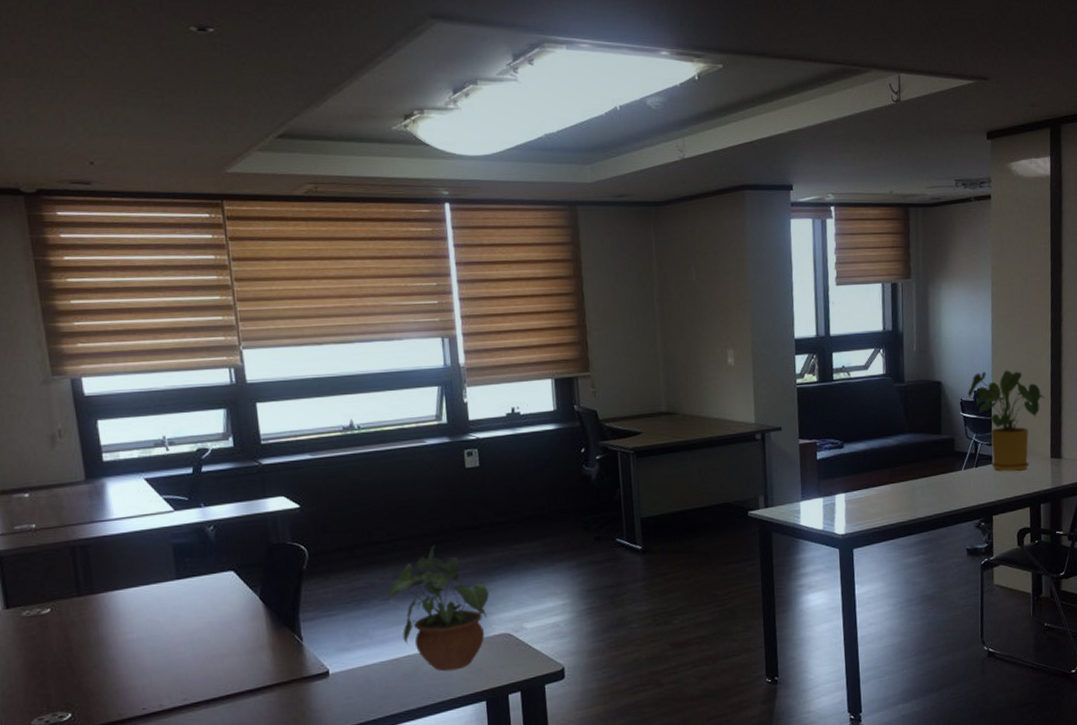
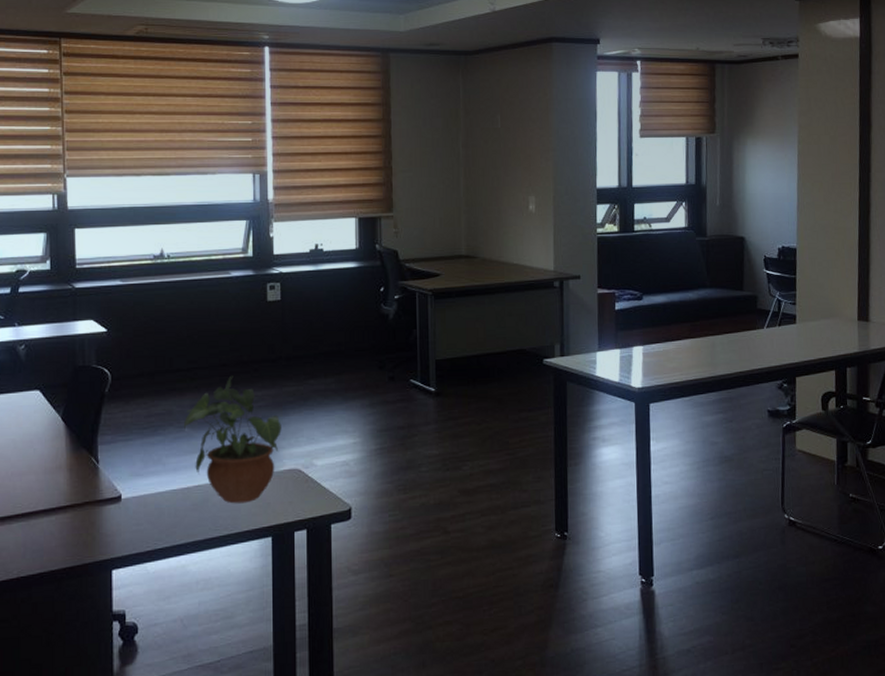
house plant: present [967,370,1046,472] -> none [771,228,853,333]

